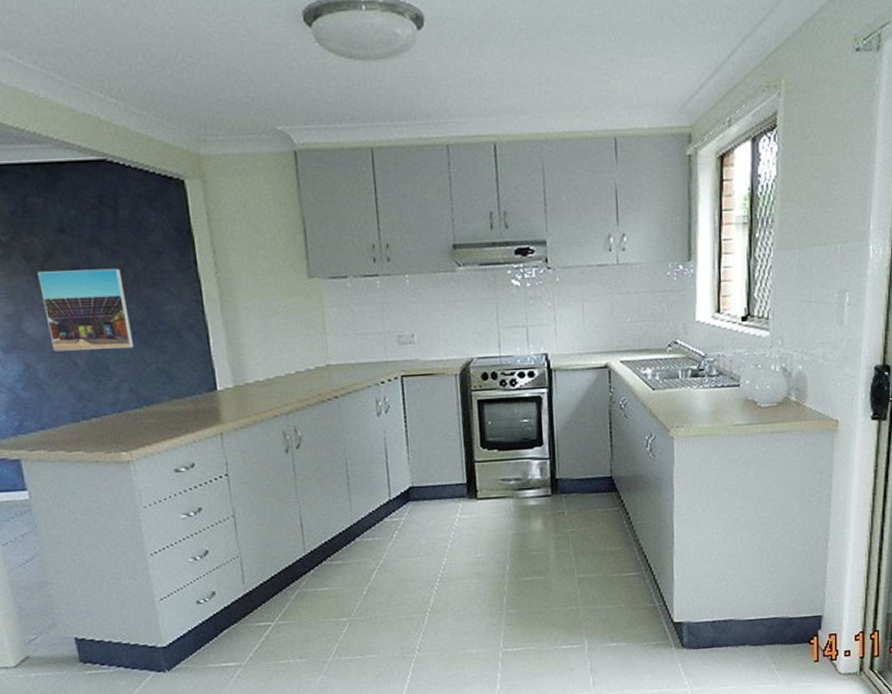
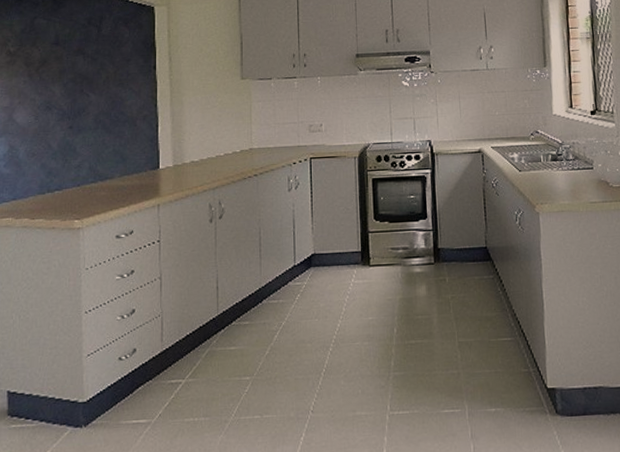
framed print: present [37,268,134,351] -> none [32,71,98,136]

